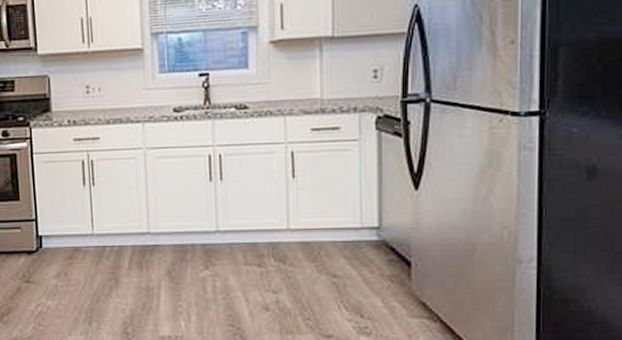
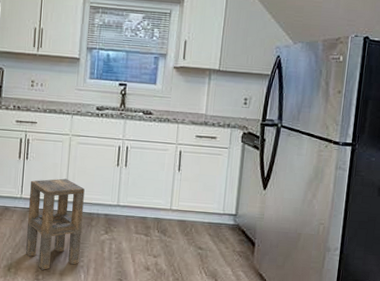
side table: none [102,204,176,321] -> present [26,178,85,270]

